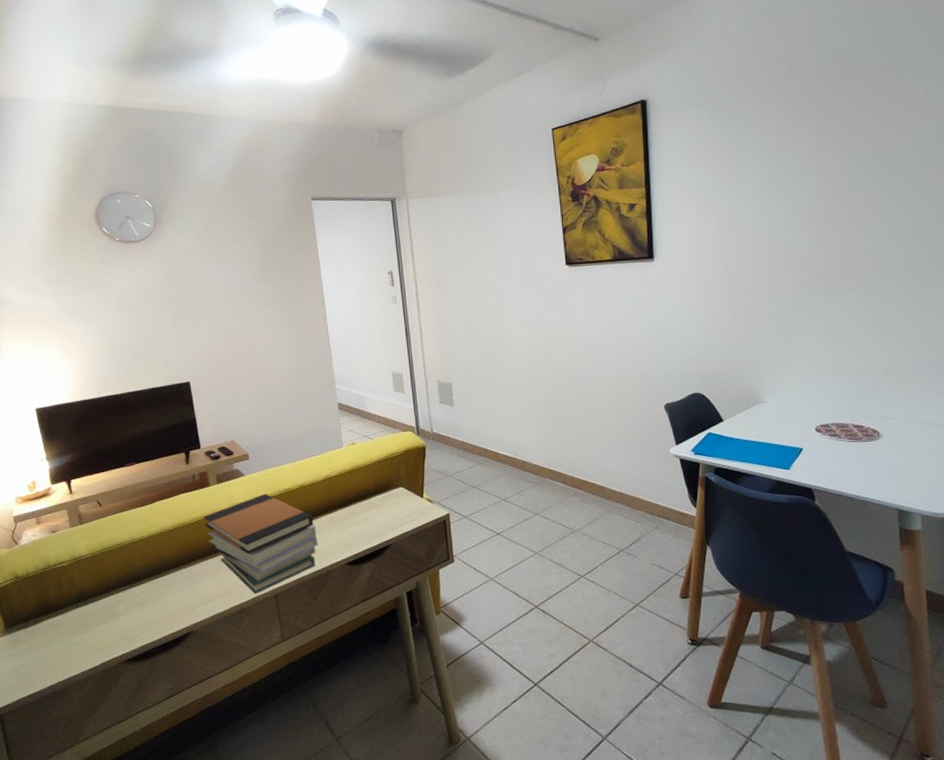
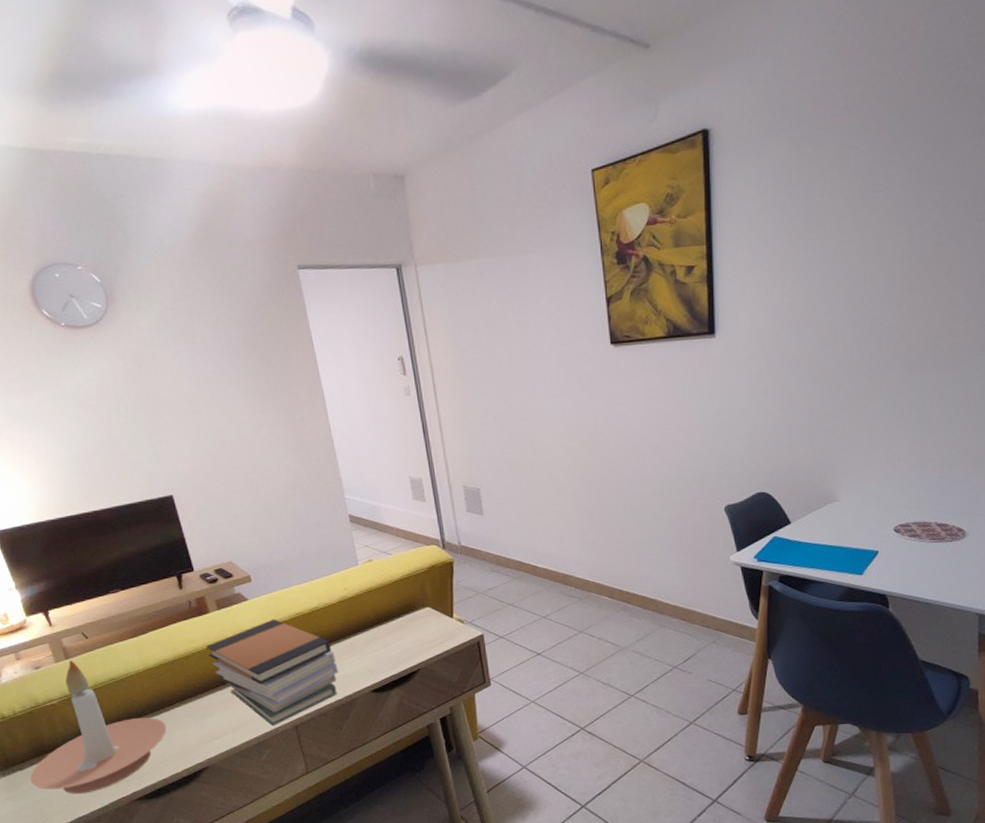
candle holder: none [32,526,160,653] -> present [30,660,167,794]

